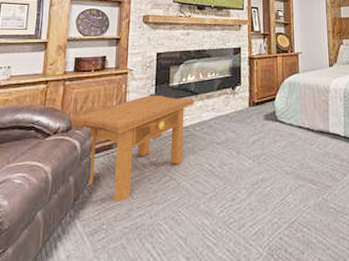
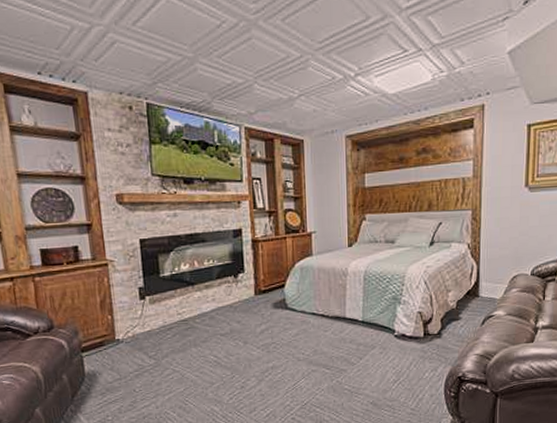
side table: present [67,95,195,202] -> none [46,287,192,396]

